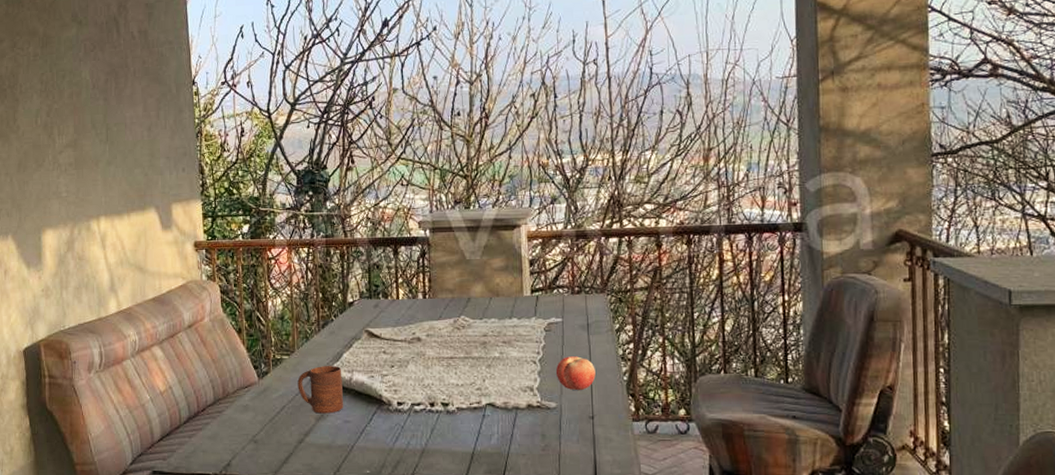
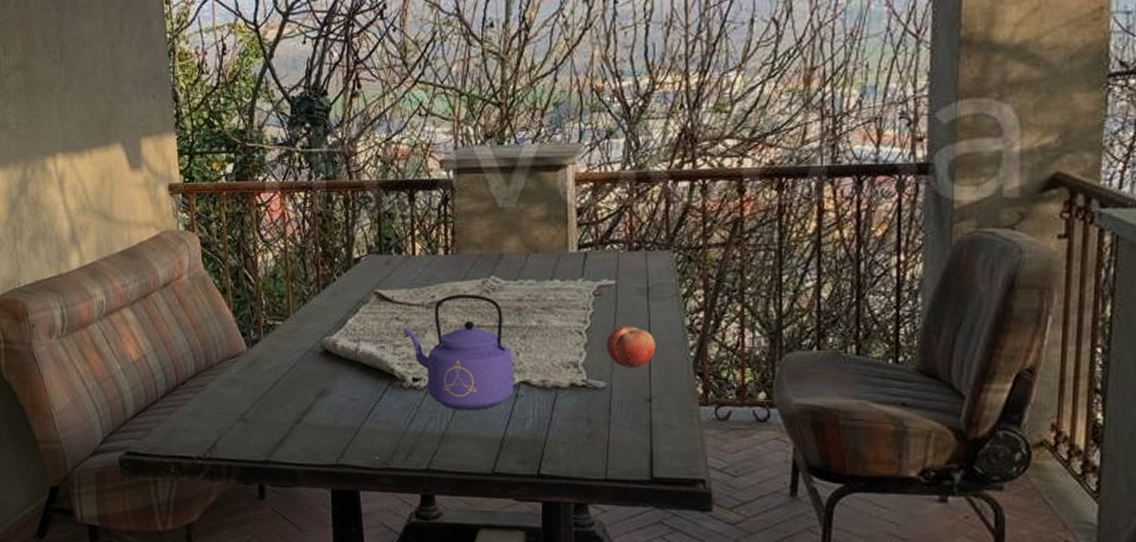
cup: present [297,366,344,414] -> none [293,334,349,390]
kettle: none [390,331,482,429] -> present [403,294,515,411]

